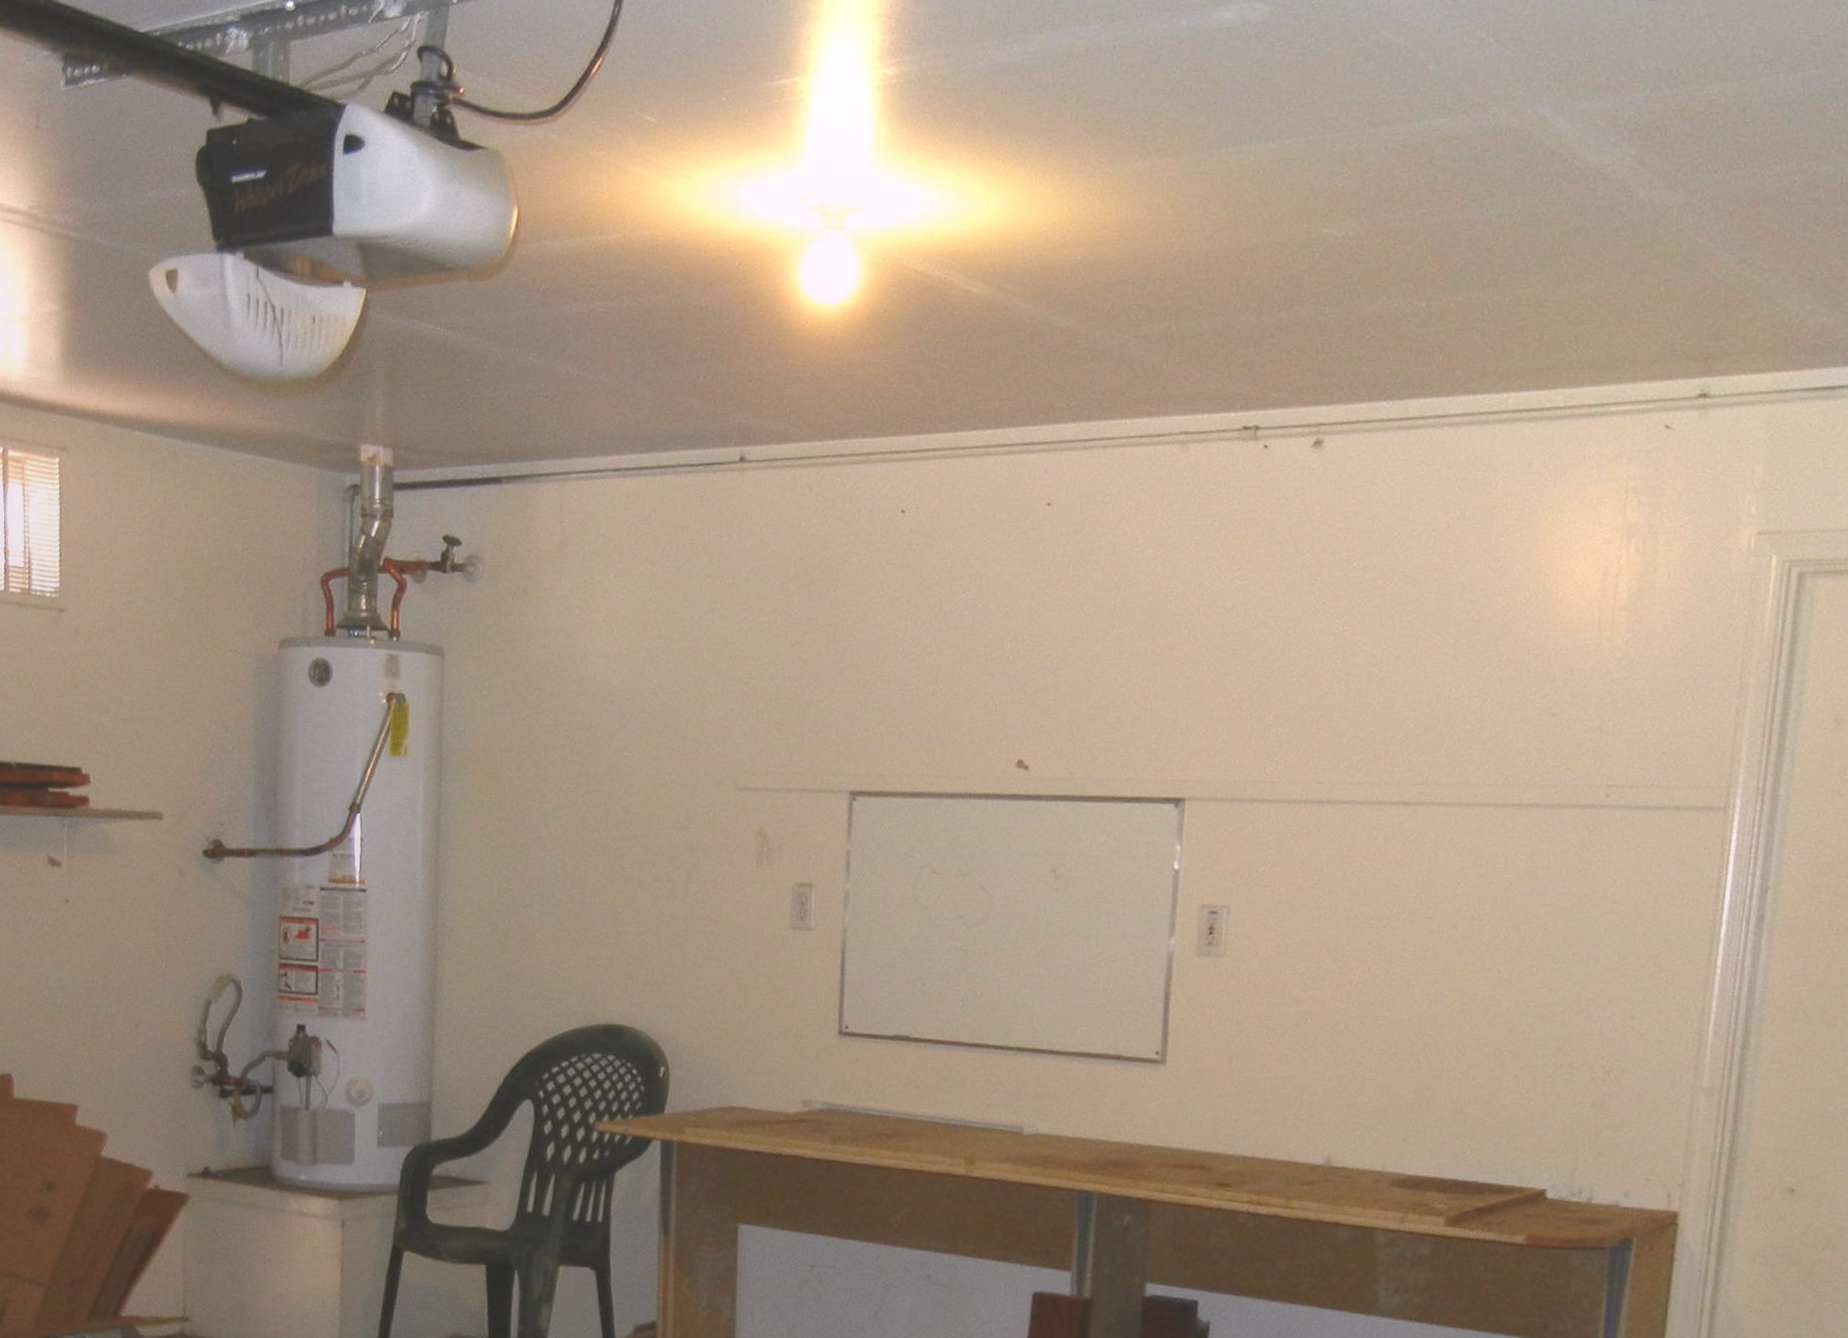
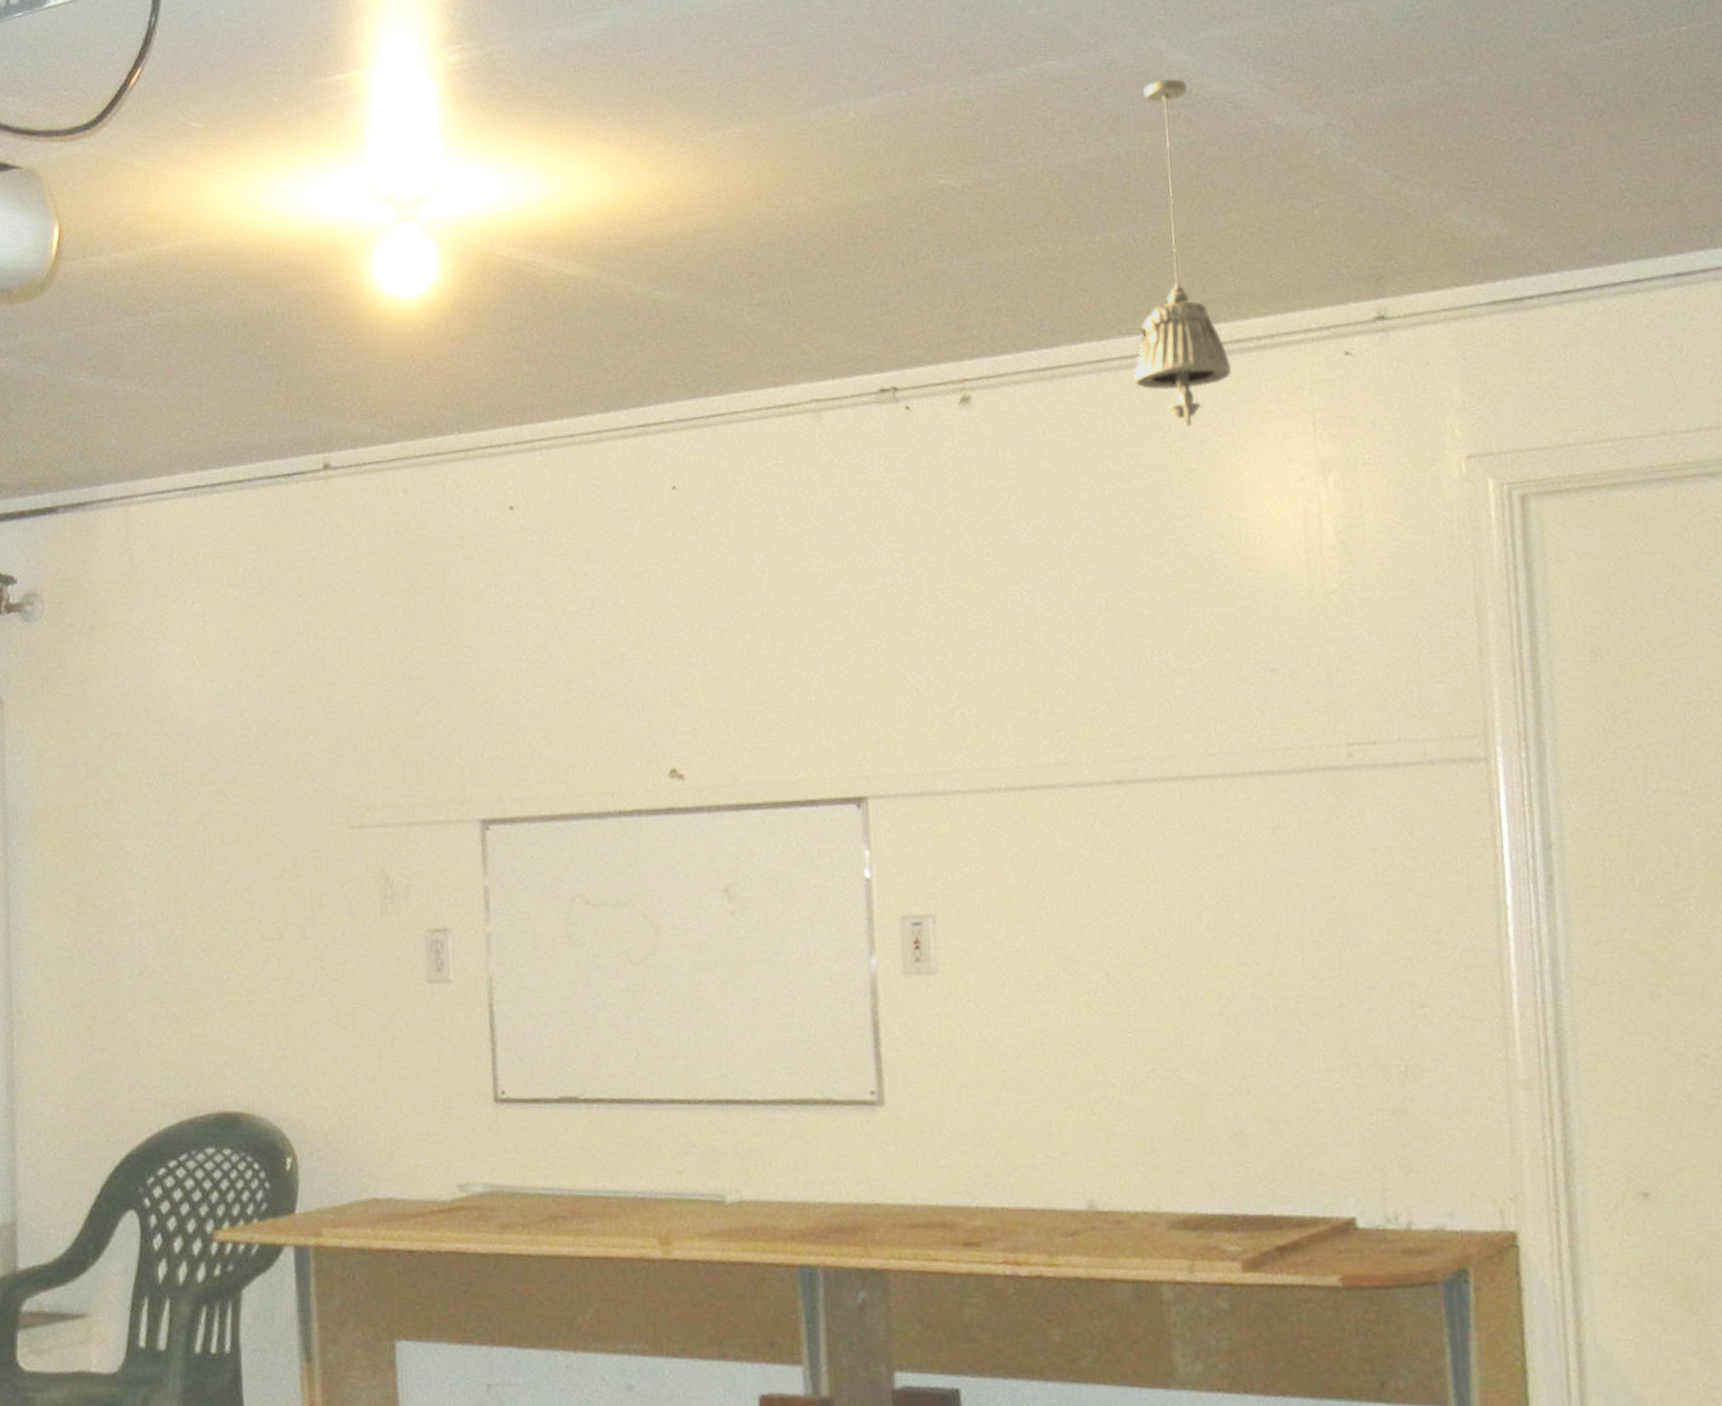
pendant light: none [1472,146,1564,485] -> present [1134,79,1231,427]

